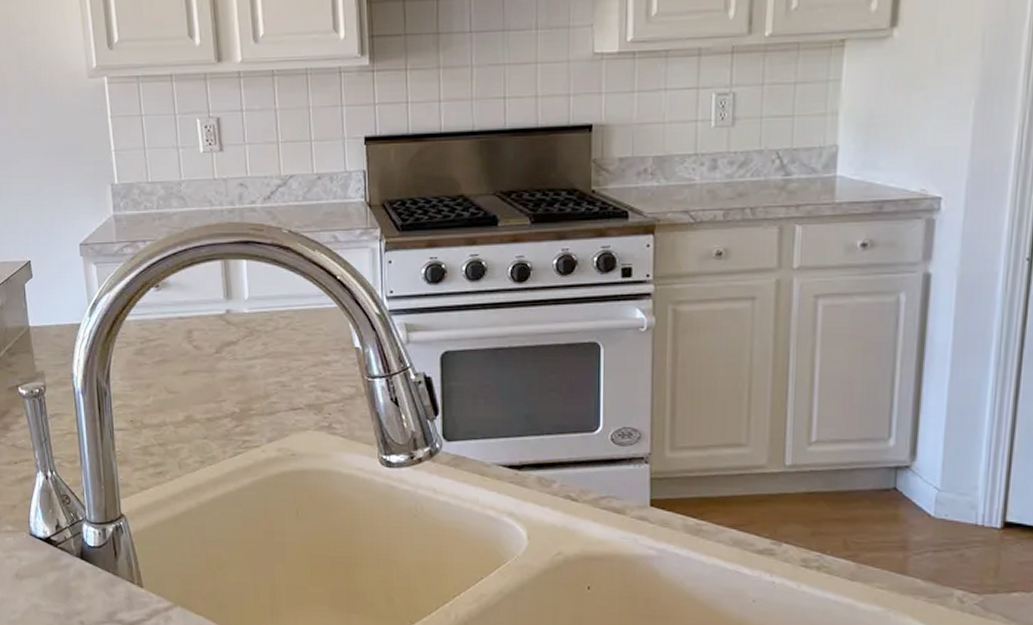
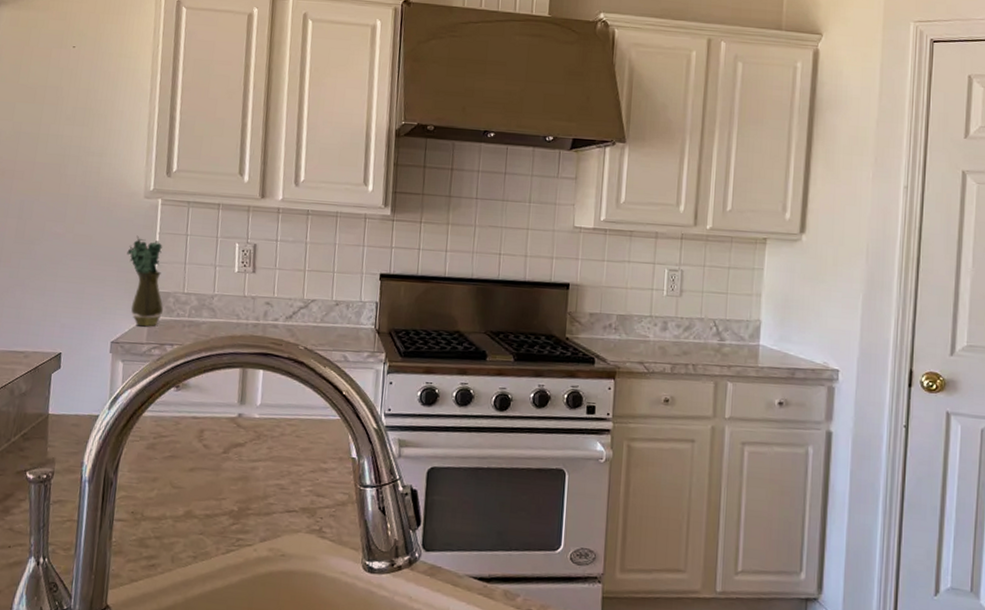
vase: none [80,122,128,224] -> present [127,235,163,327]

